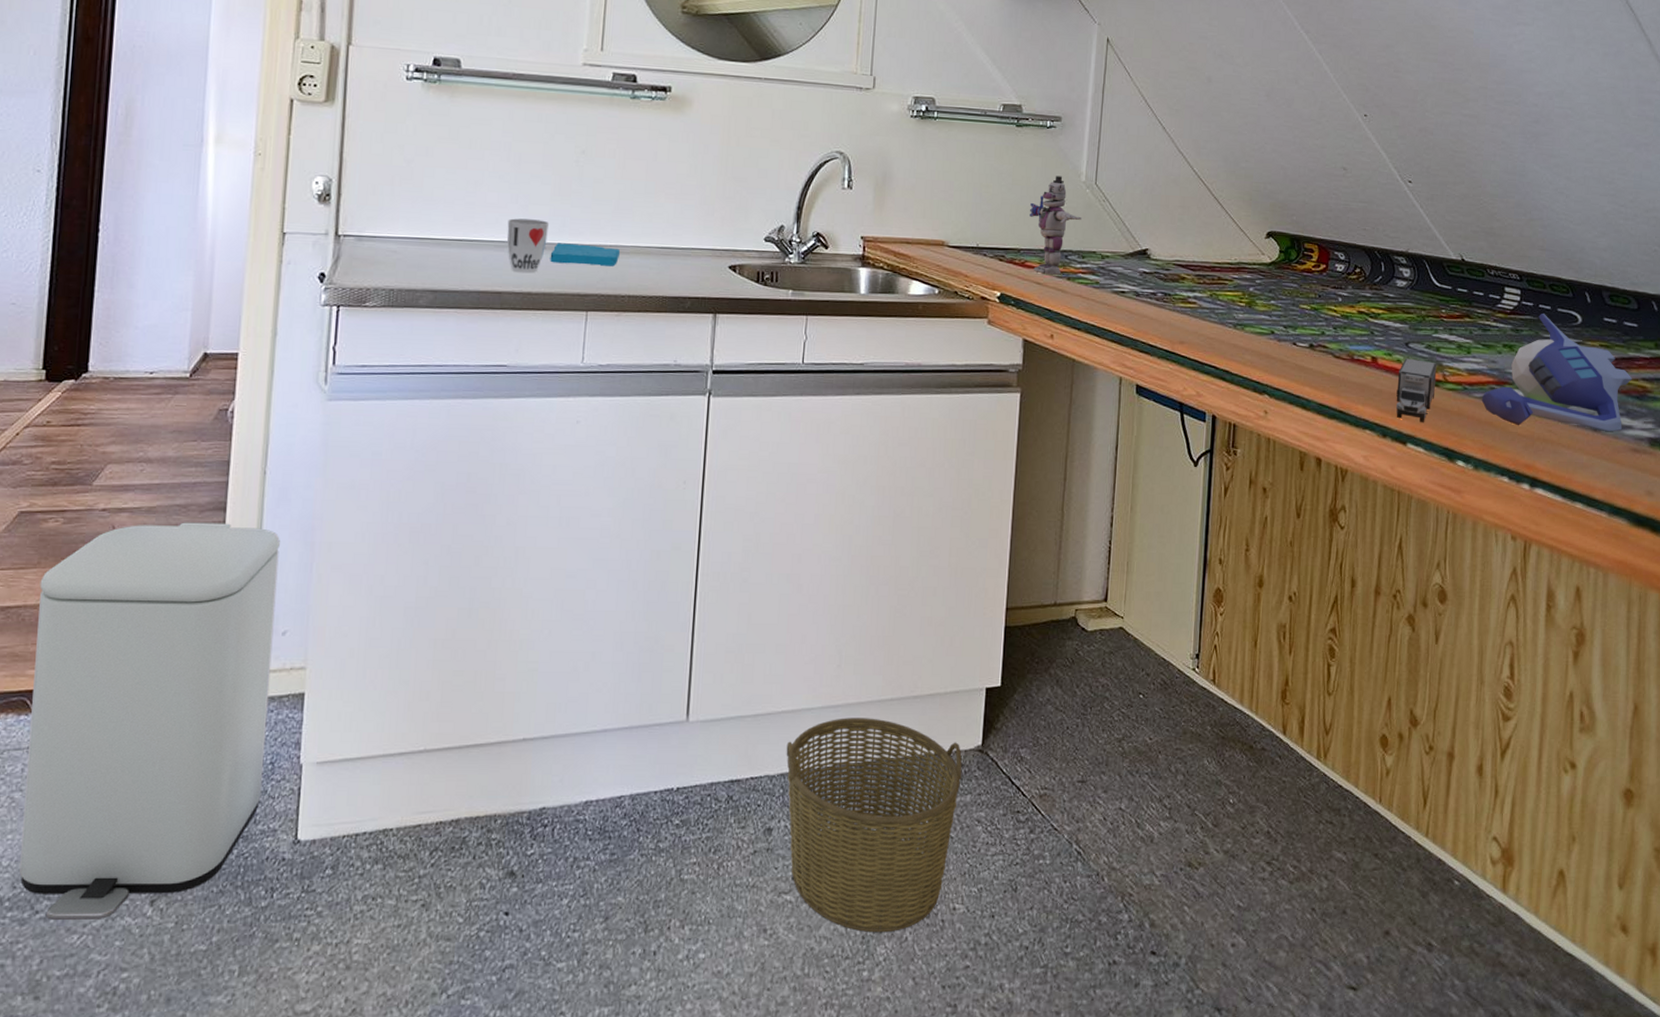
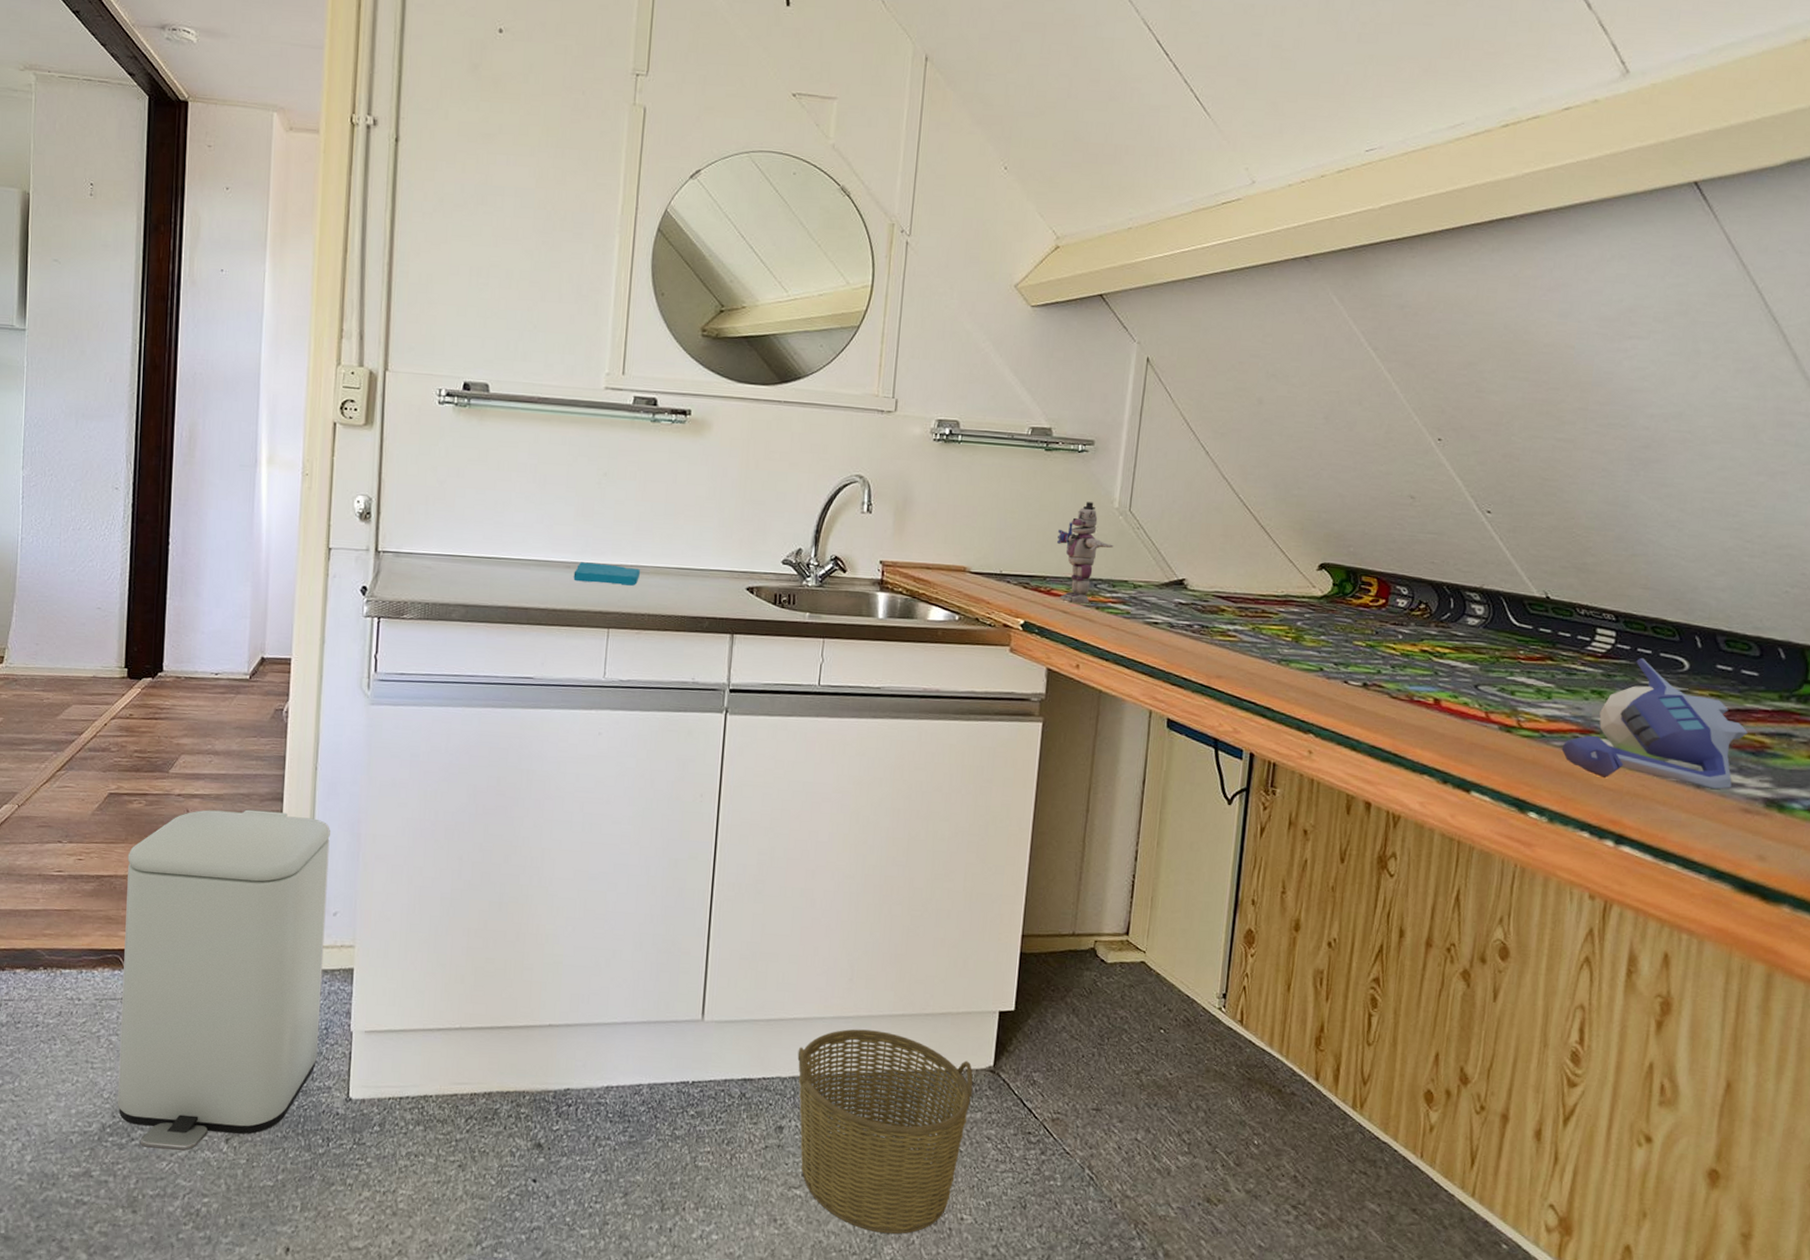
cup: present [506,218,550,274] -> none [532,537,573,591]
toy truck: present [1396,358,1437,423] -> none [1459,701,1511,771]

